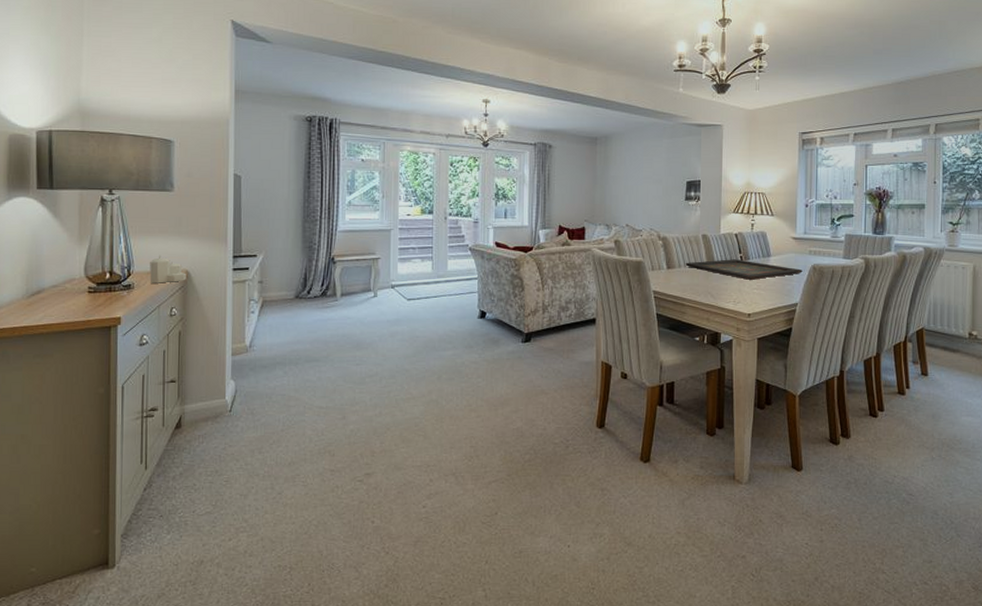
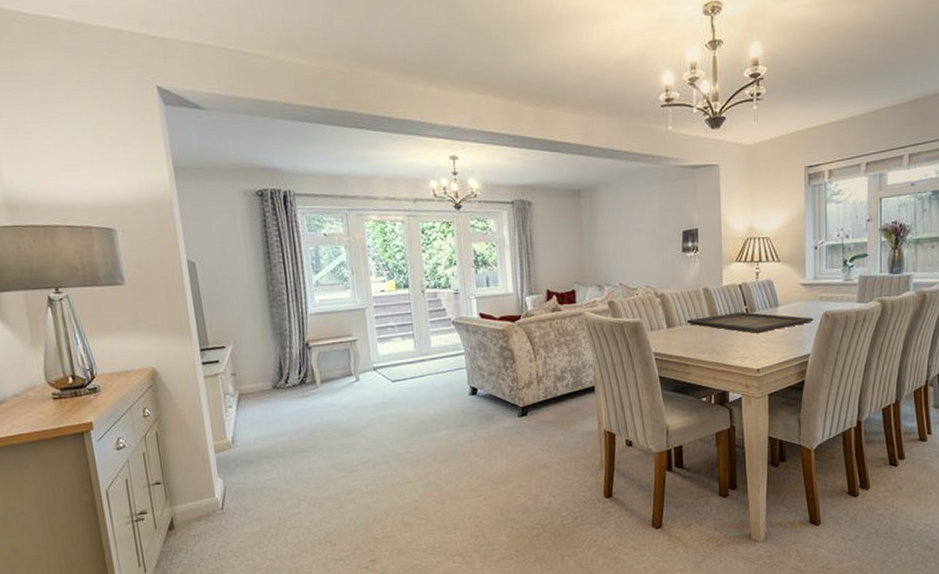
candle: present [150,255,186,283] -> none [112,354,154,385]

